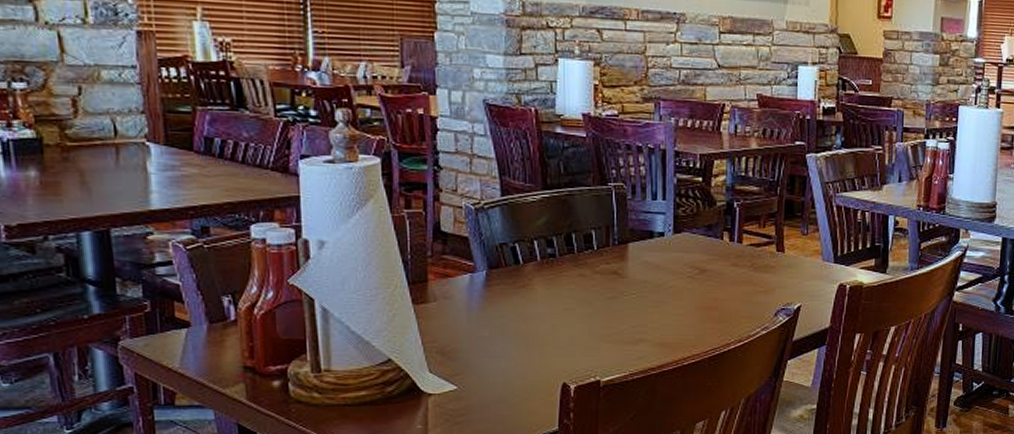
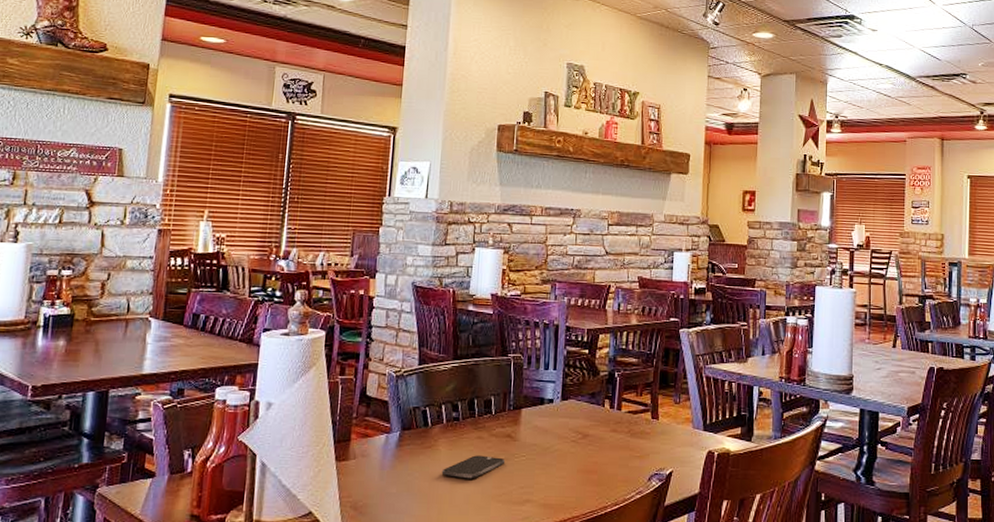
smartphone: none [540,294,613,320] -> present [441,455,506,479]

